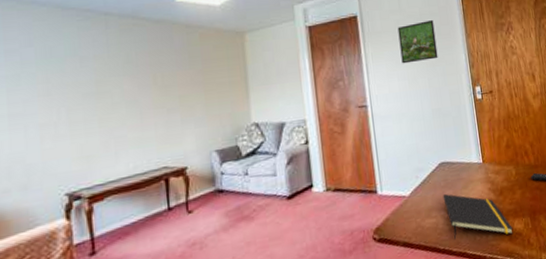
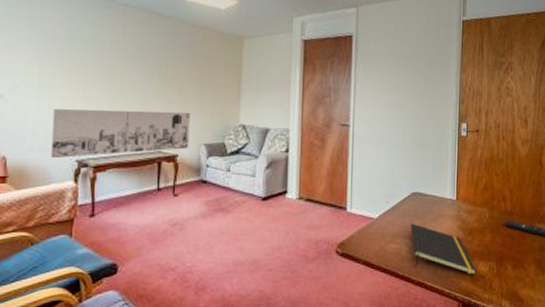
wall art: none [30,119,199,197] -> present [51,109,190,159]
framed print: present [397,20,438,64] -> none [390,49,429,90]

